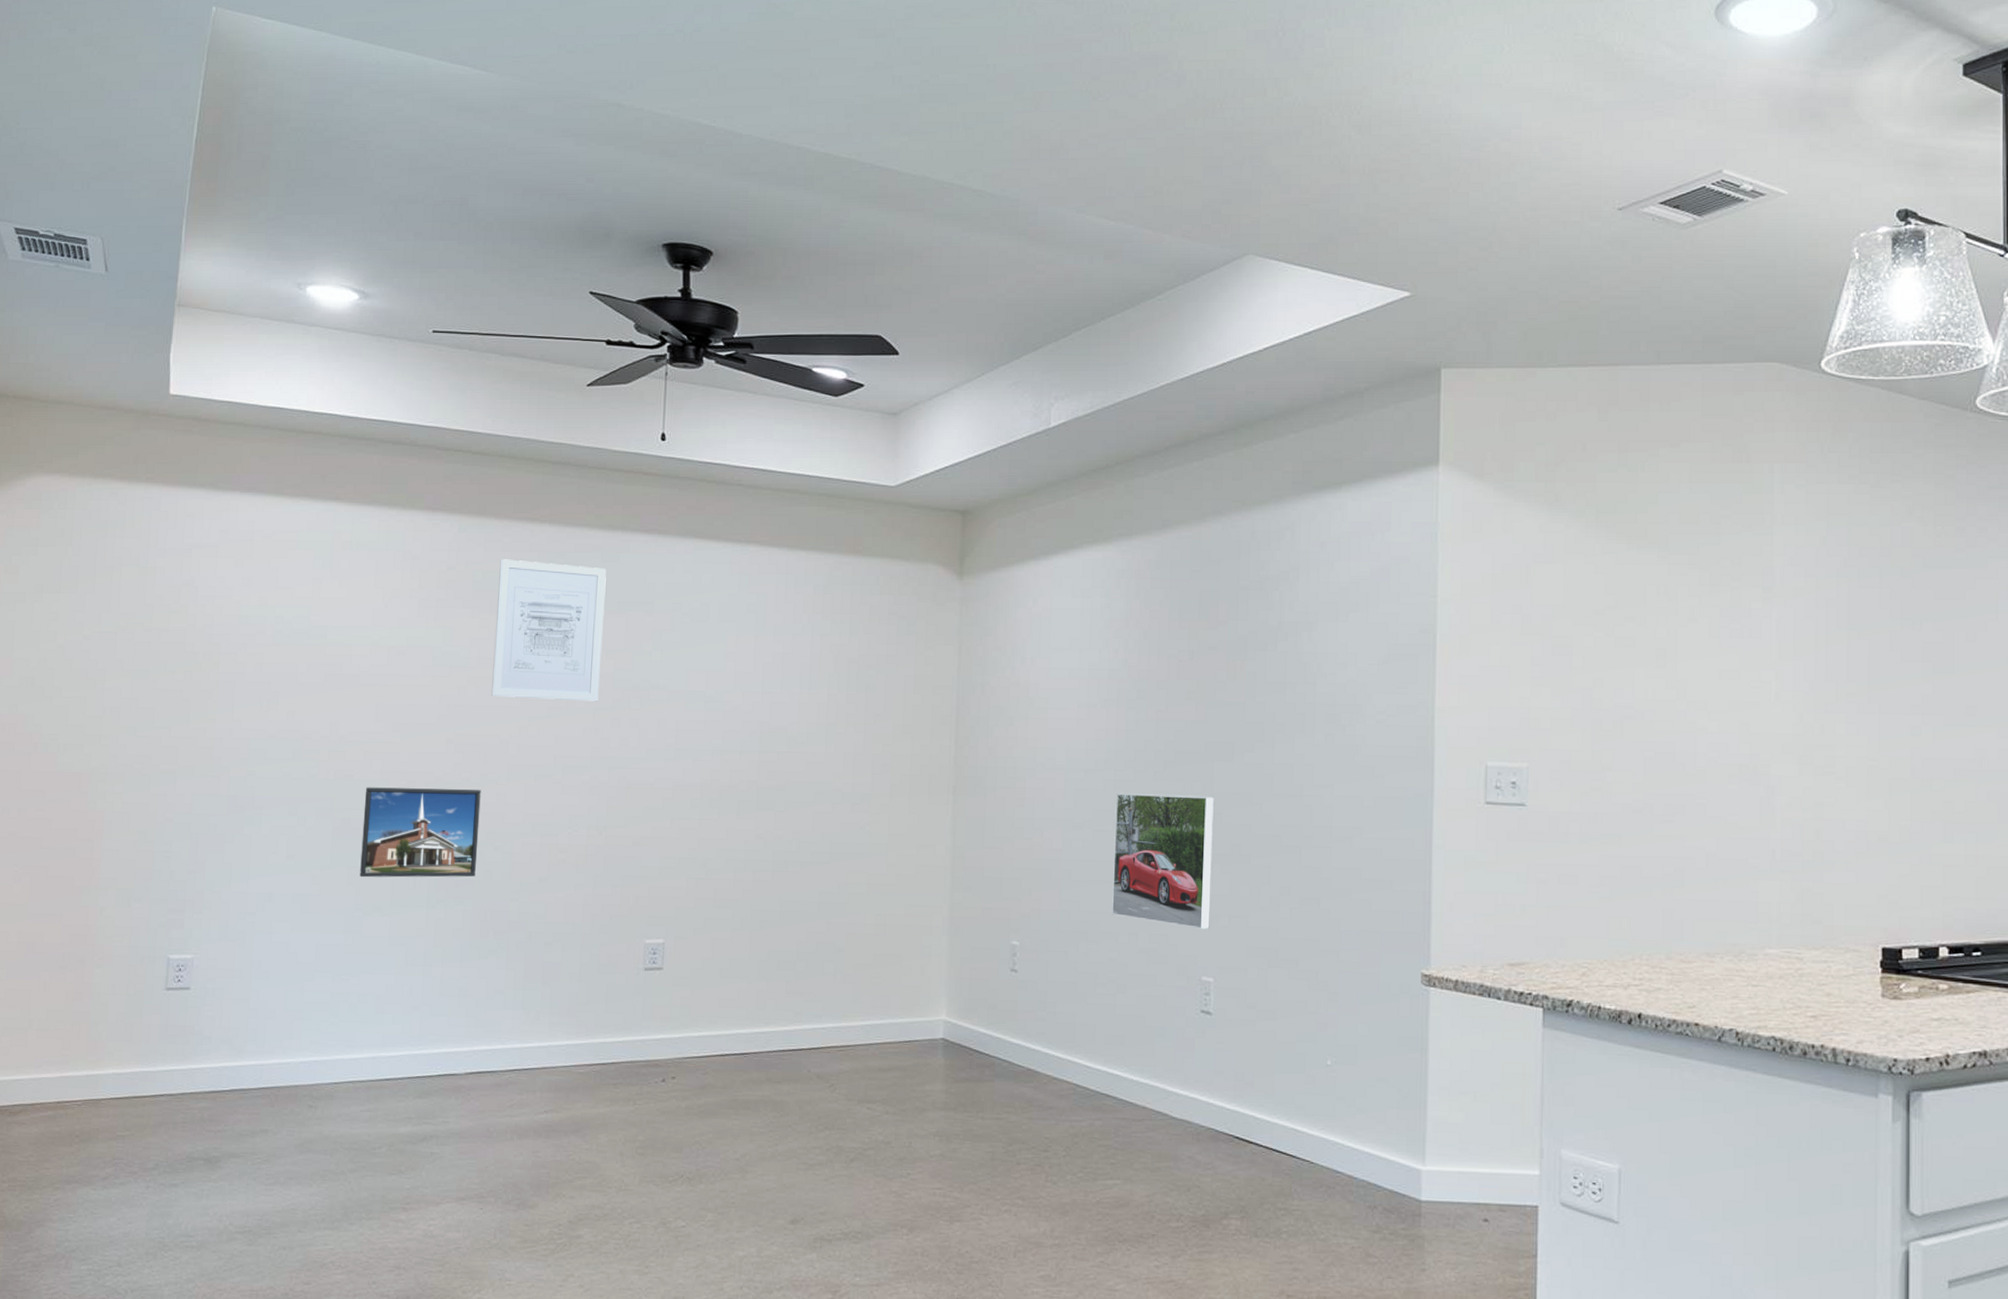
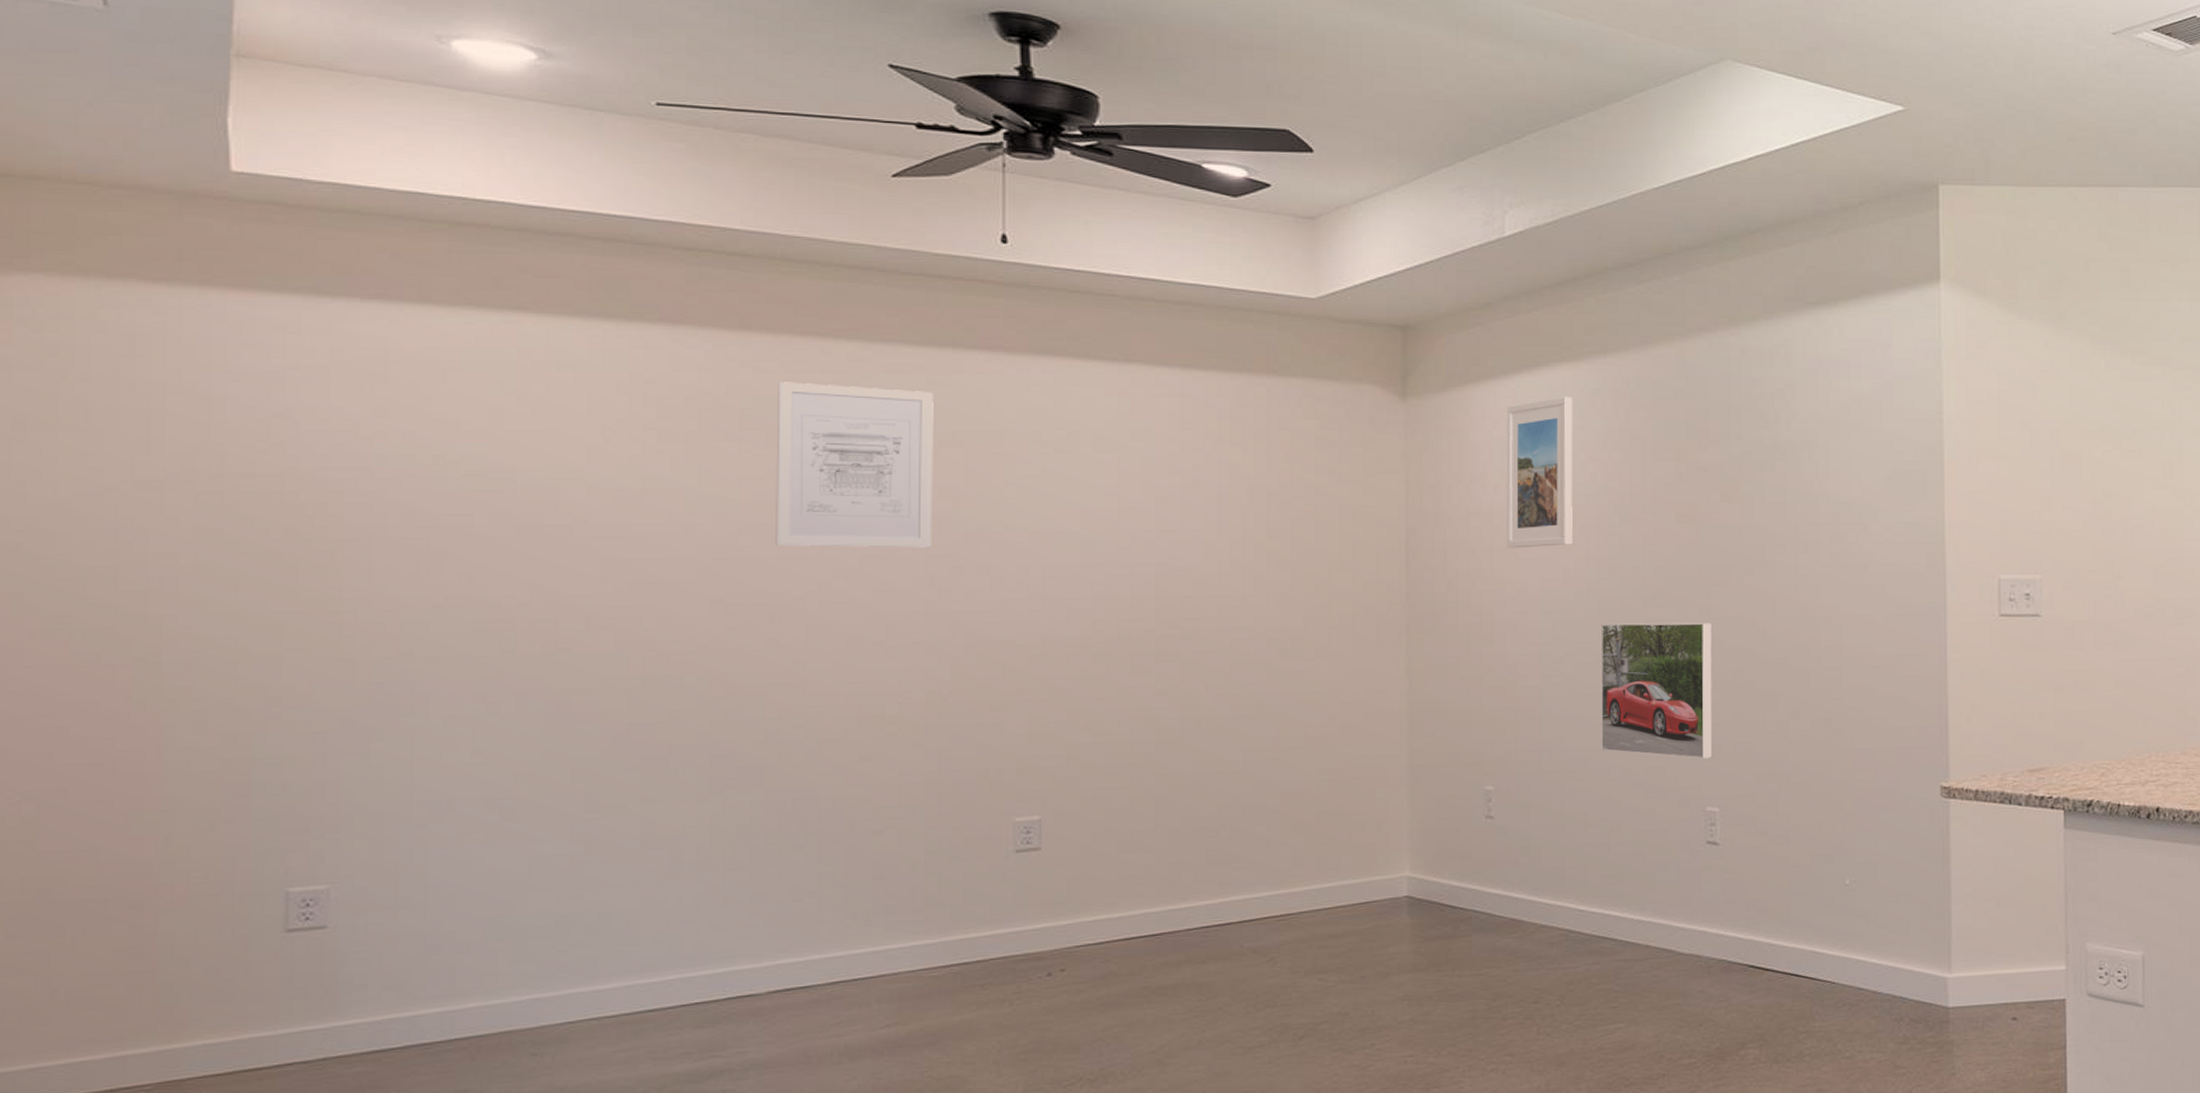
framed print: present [360,787,481,878] -> none [590,656,768,772]
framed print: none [1039,576,1101,719] -> present [1506,396,1573,549]

